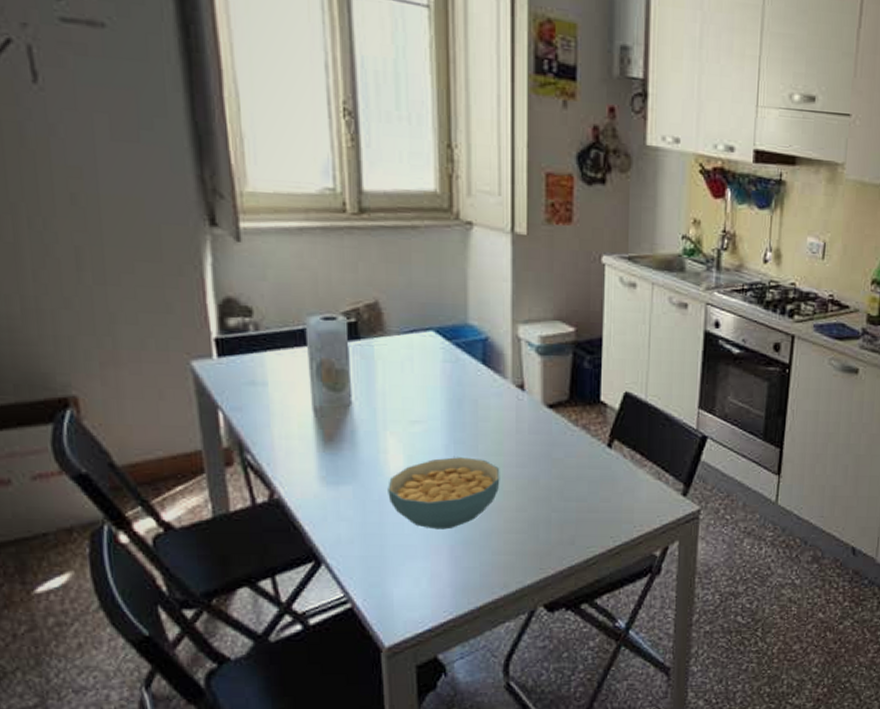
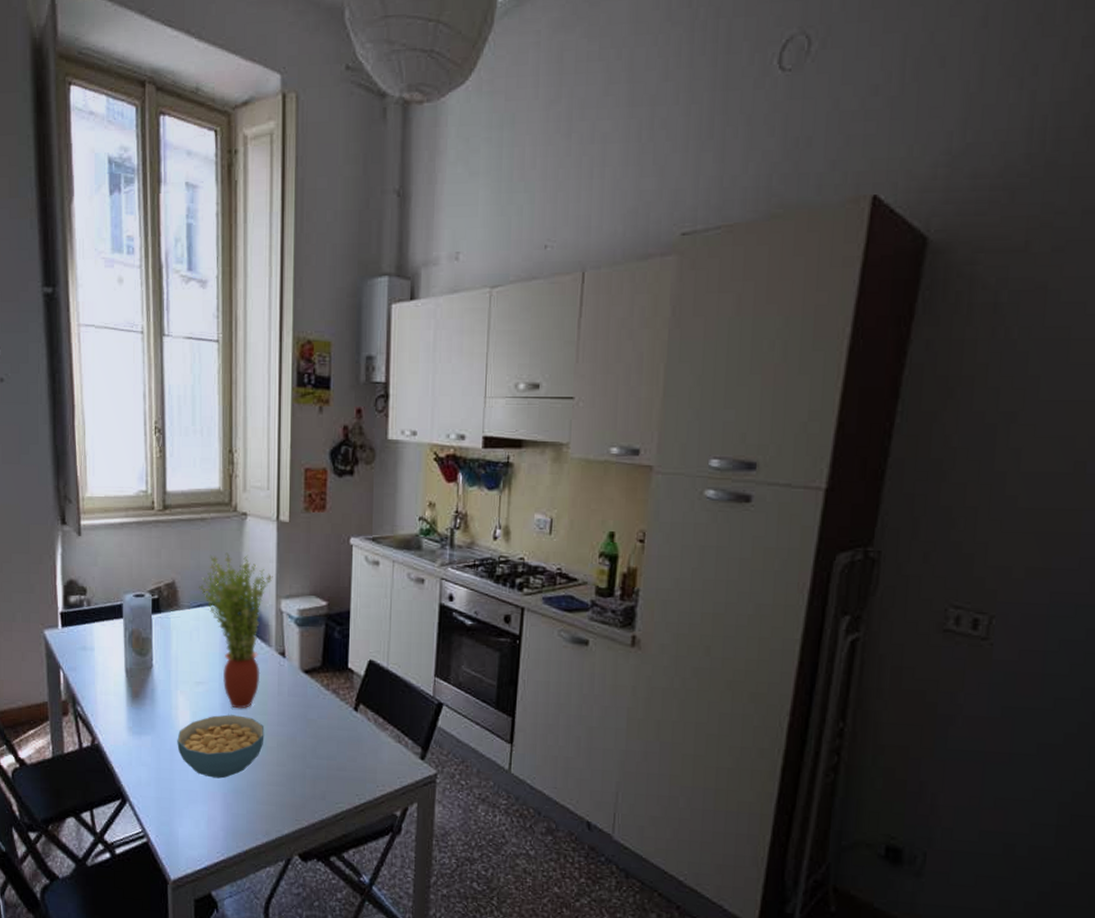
potted plant: none [411,268,508,450] -> present [199,552,273,709]

